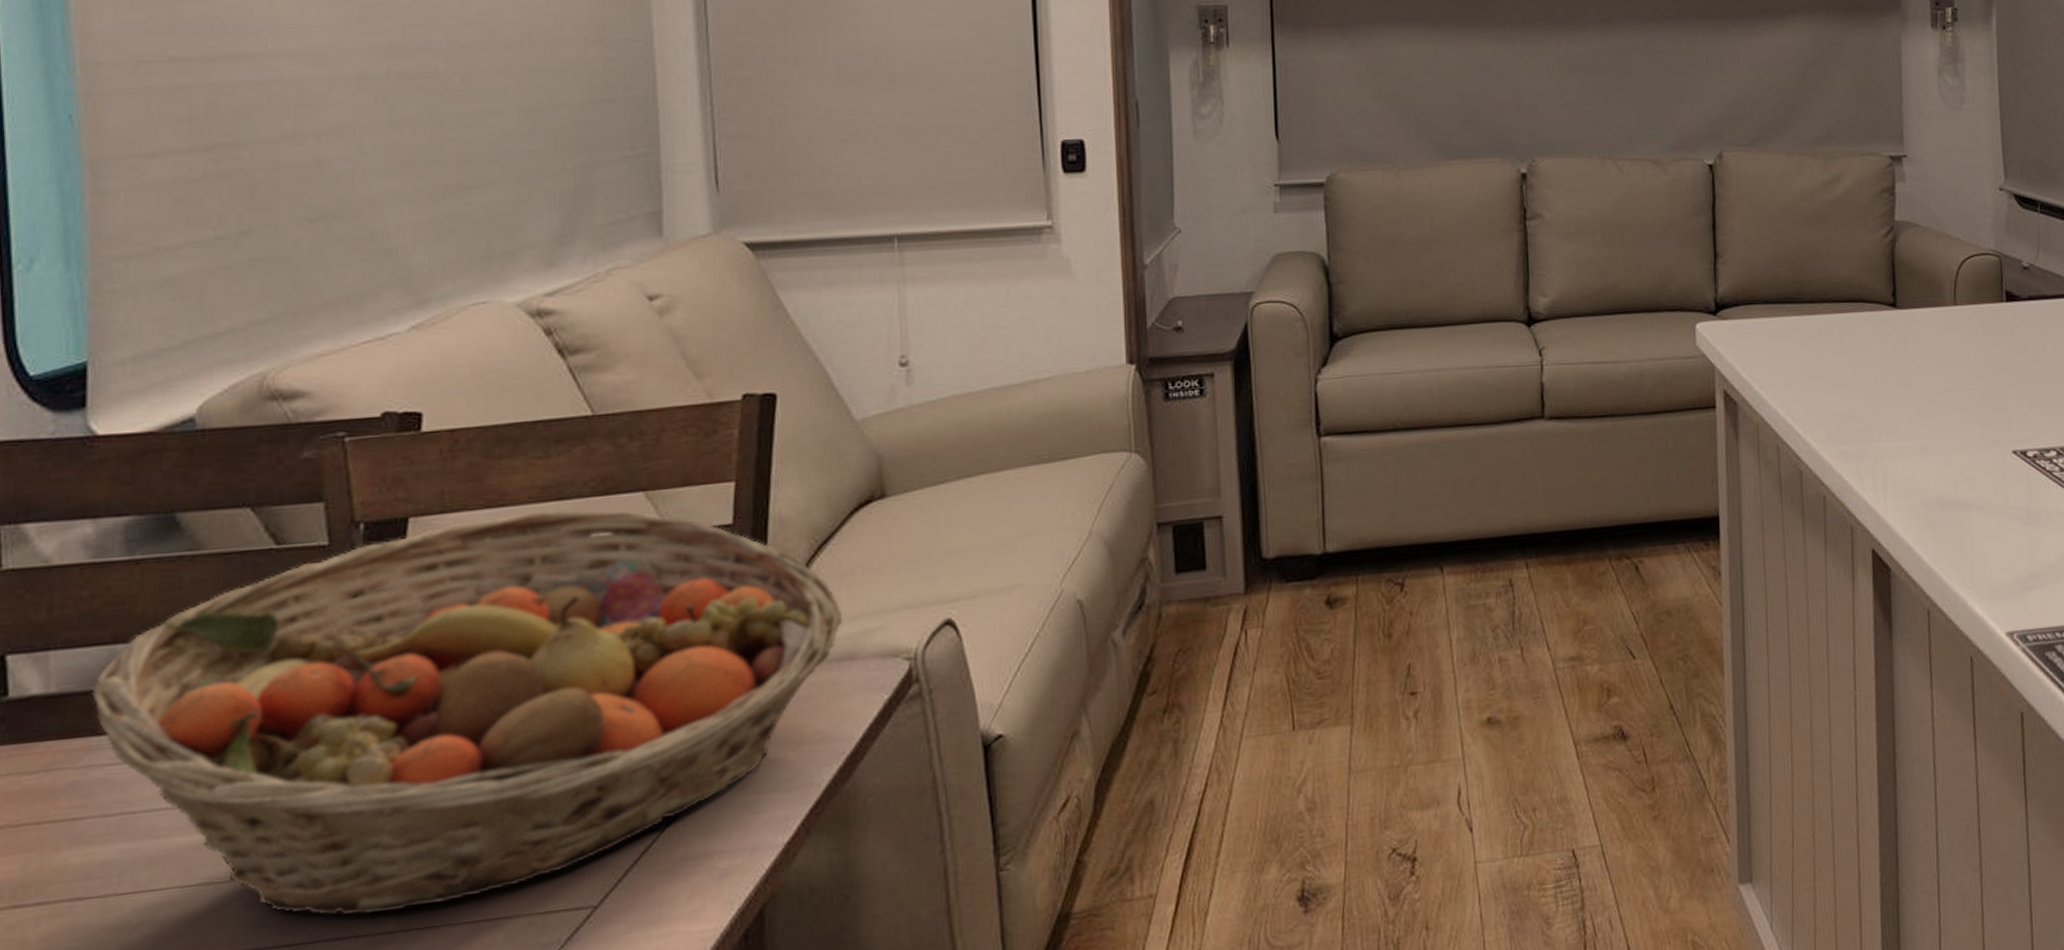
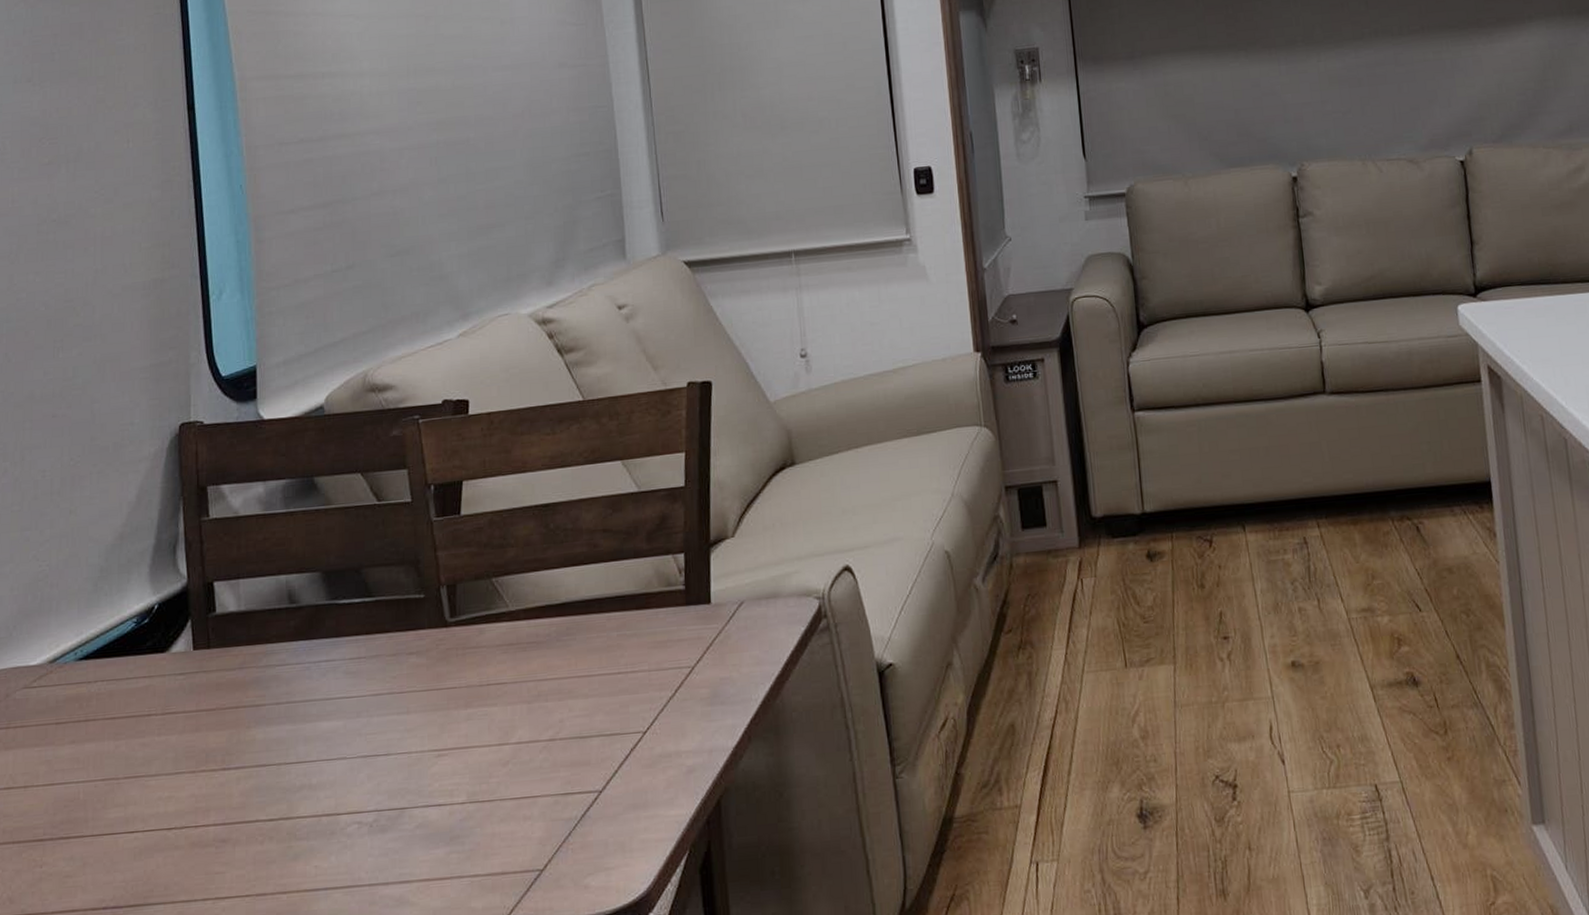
fruit basket: present [91,509,843,917] -> none [266,474,768,789]

